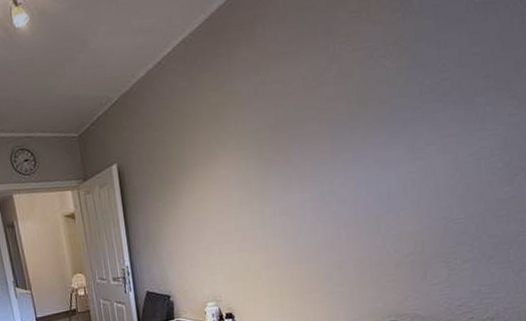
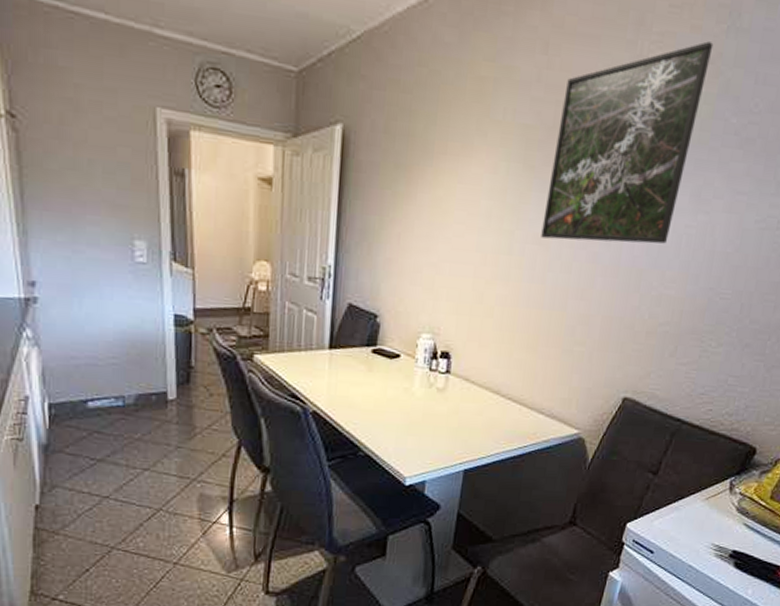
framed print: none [279,29,395,210] -> present [541,41,714,244]

